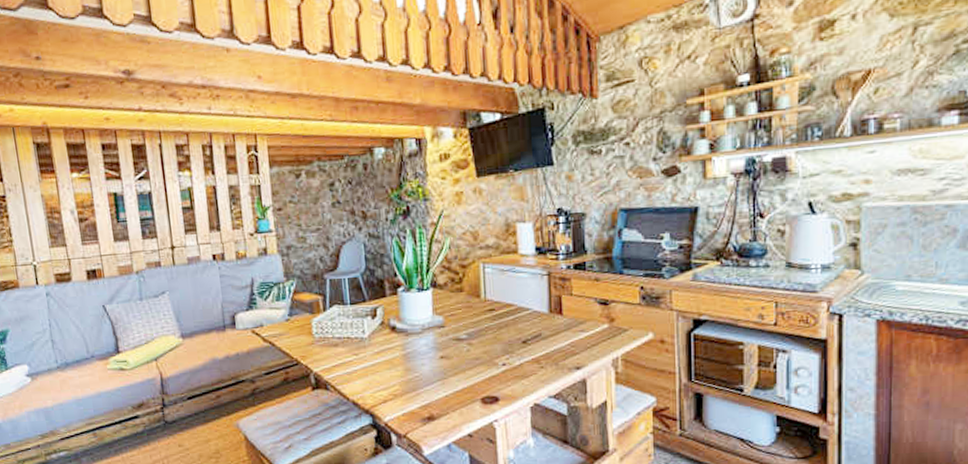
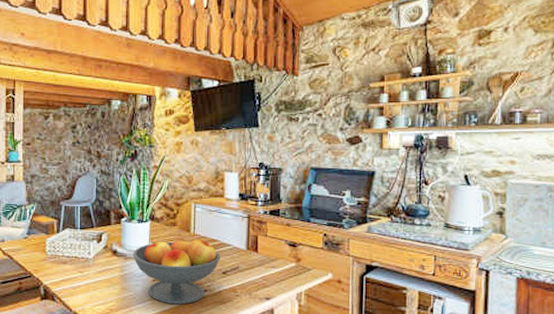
fruit bowl: none [414,305,519,384] -> present [133,238,220,305]

